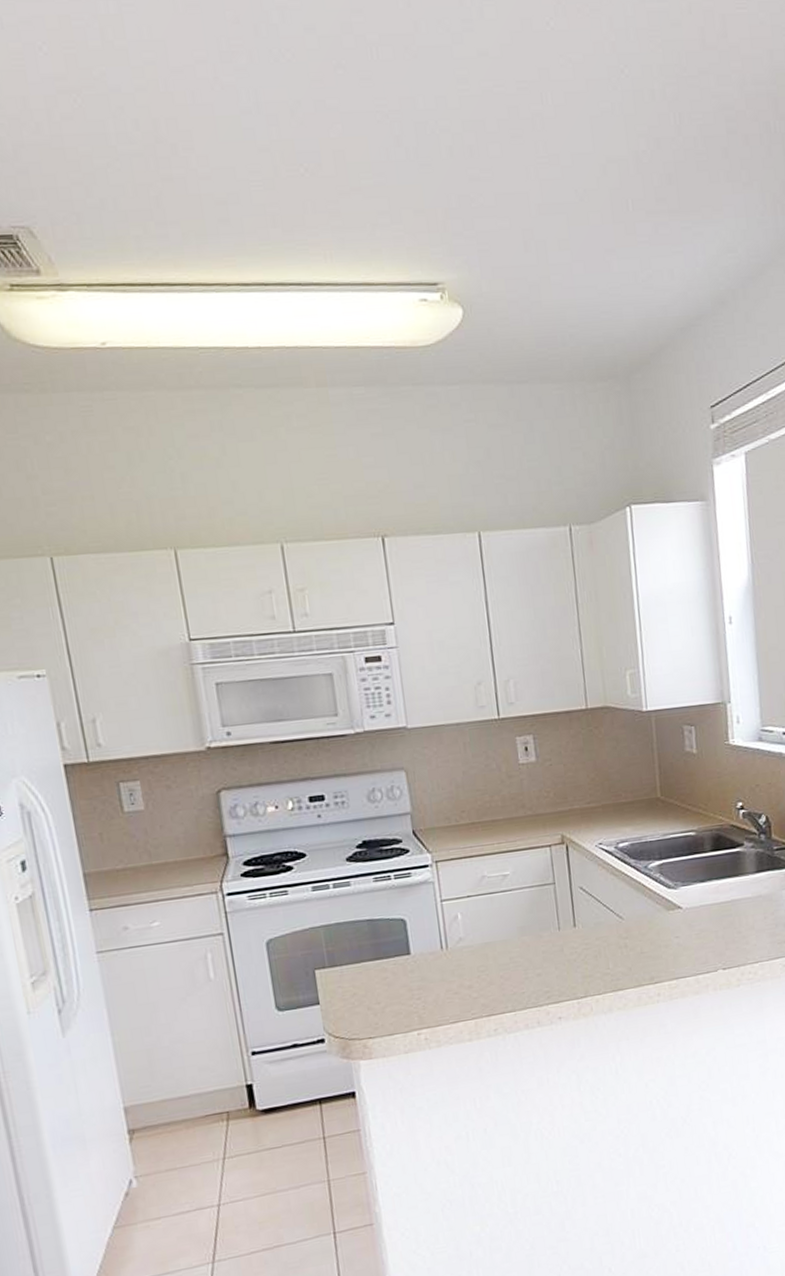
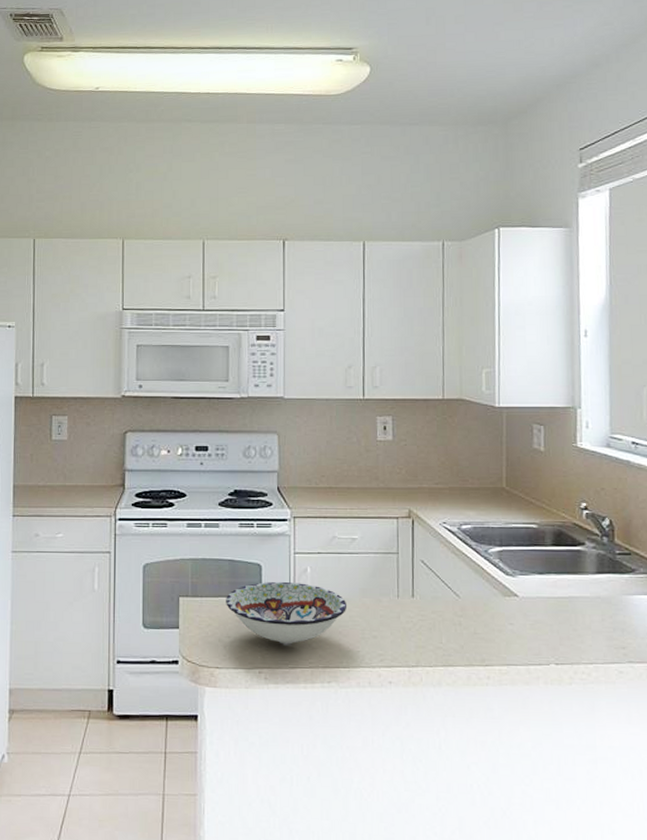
bowl: none [369,931,506,1000] -> present [226,581,348,645]

